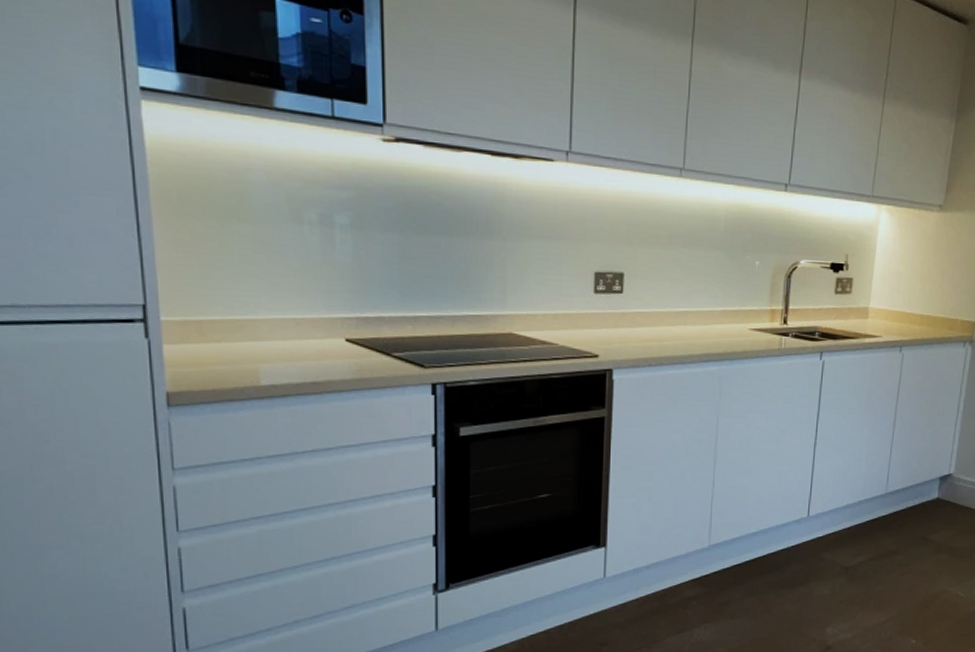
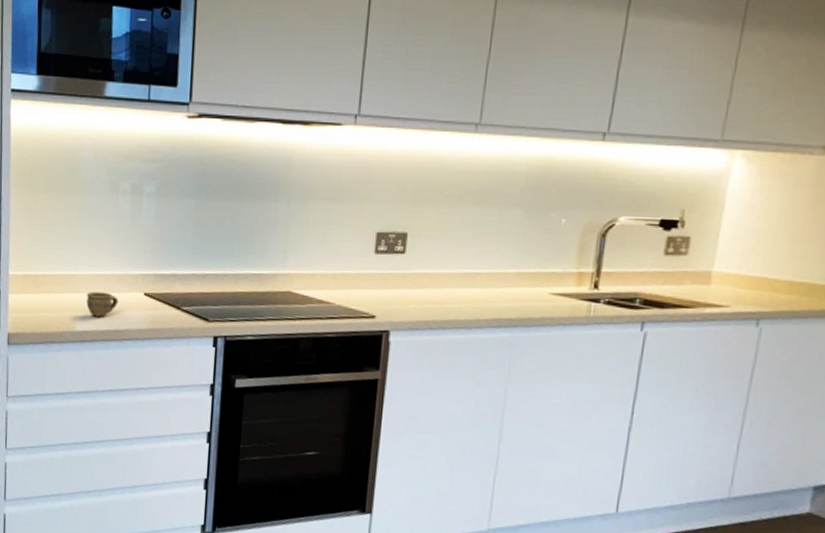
cup: none [272,339,314,368] -> present [86,291,118,317]

